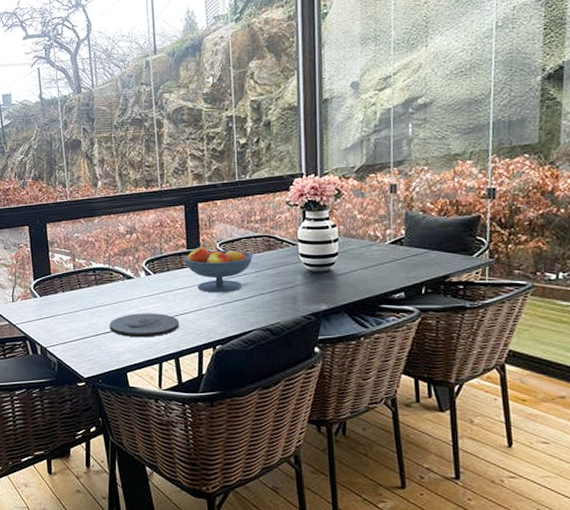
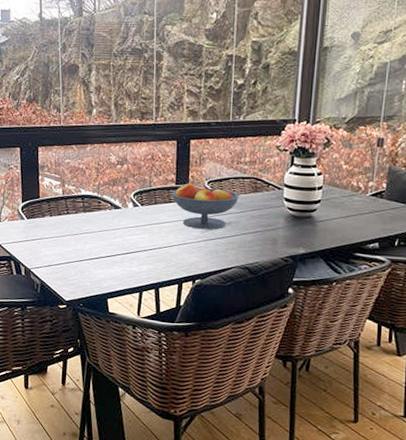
plate: present [109,313,180,338] -> none [94,242,163,267]

